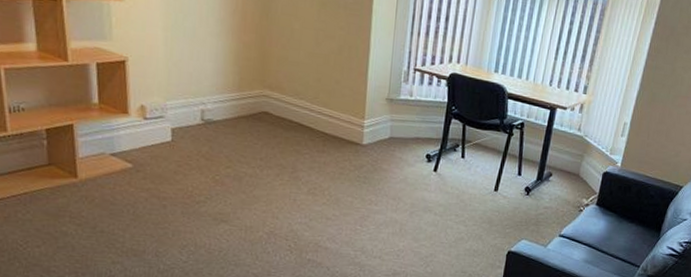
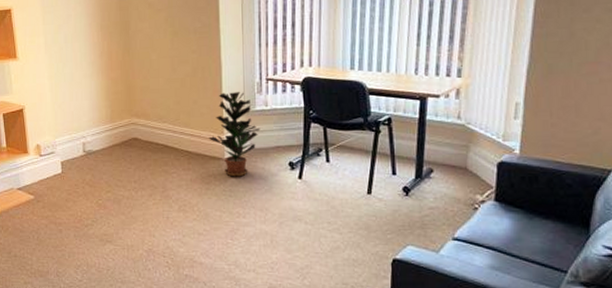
potted plant: none [348,76,403,164] -> present [209,92,260,177]

